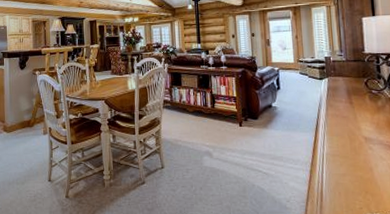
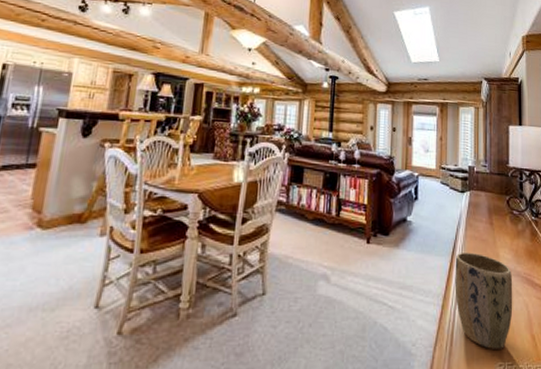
plant pot: none [319,127,378,203] -> present [455,252,513,349]

